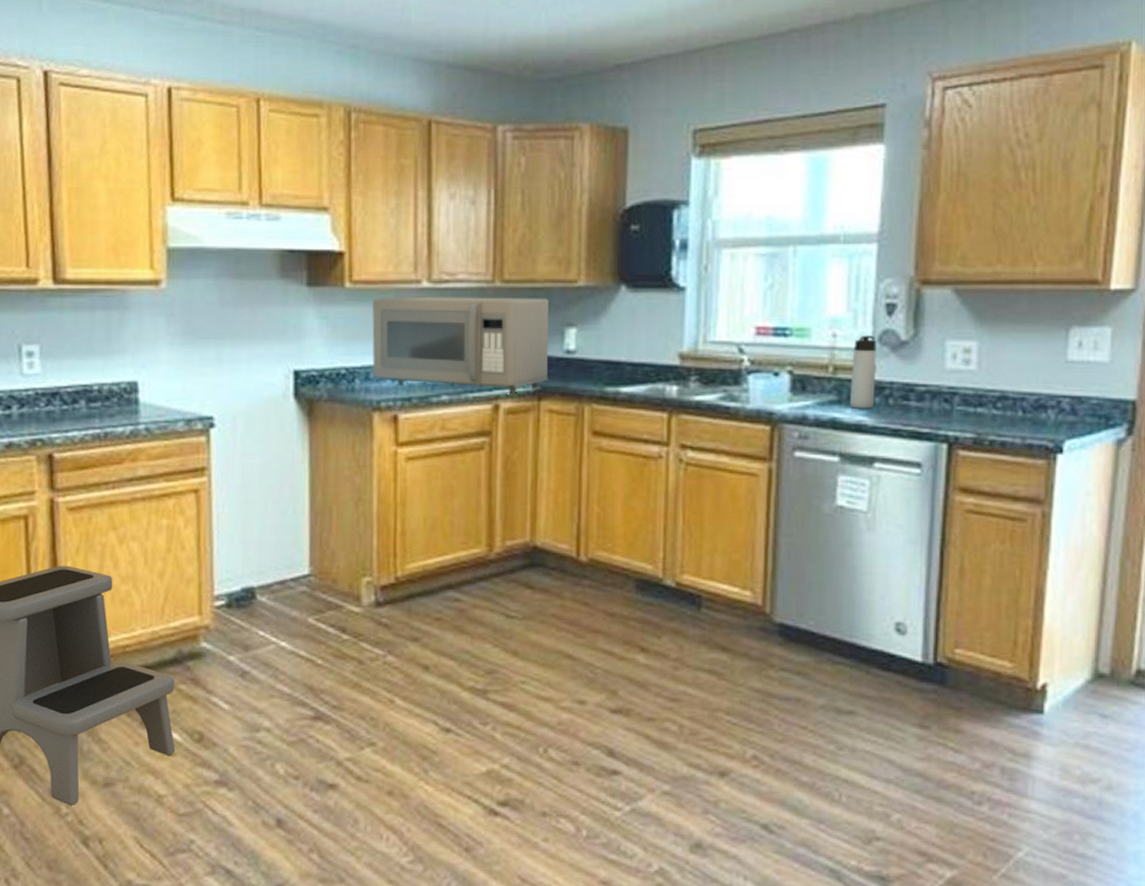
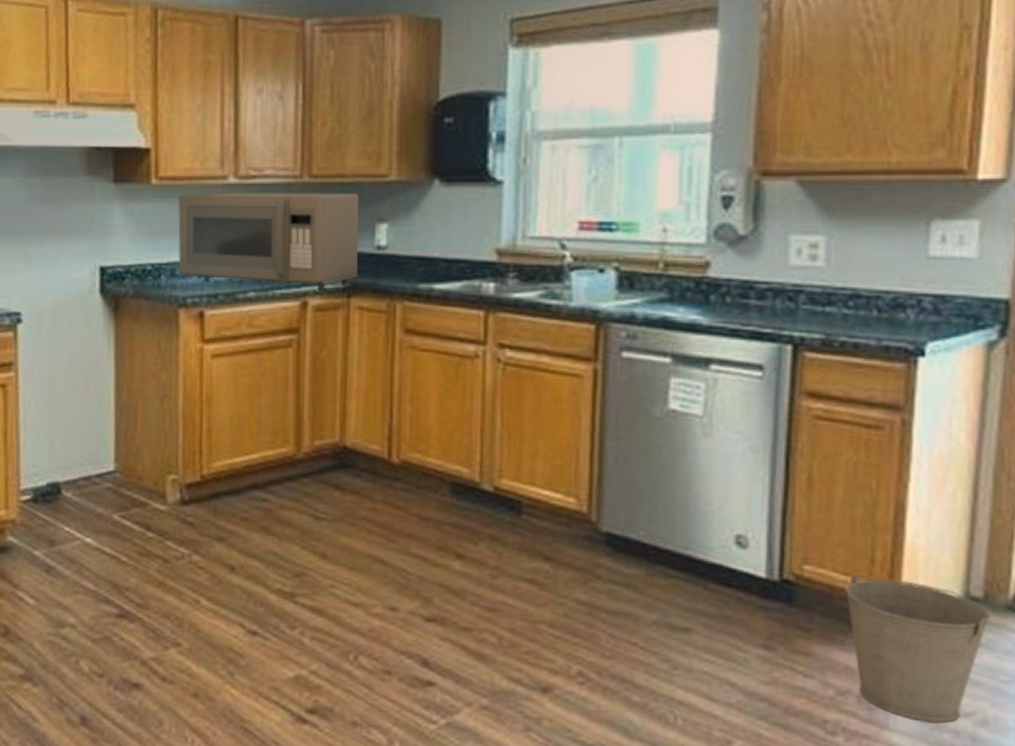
thermos bottle: present [850,335,877,409] -> none [683,229,712,308]
bucket: none [992,656,1117,790] -> present [846,575,992,723]

